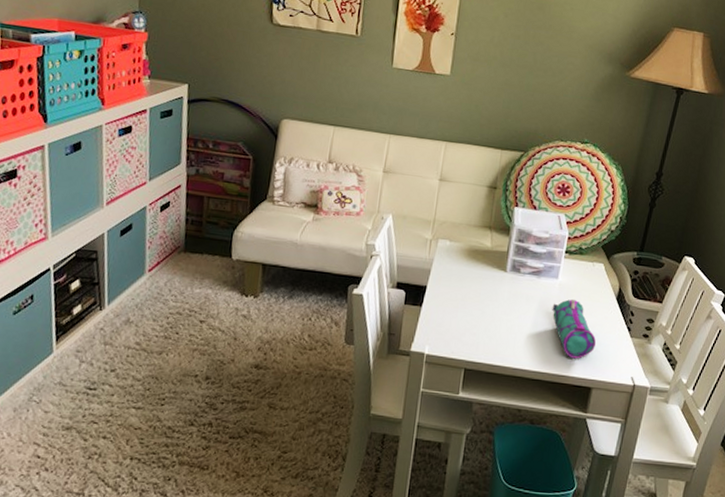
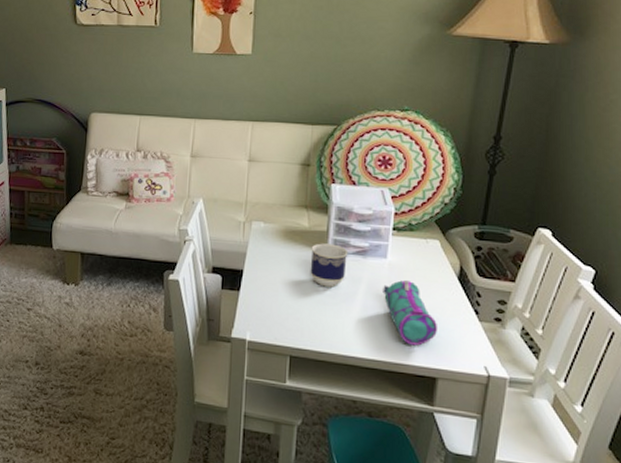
cup: none [489,262,525,305] -> present [310,243,348,287]

